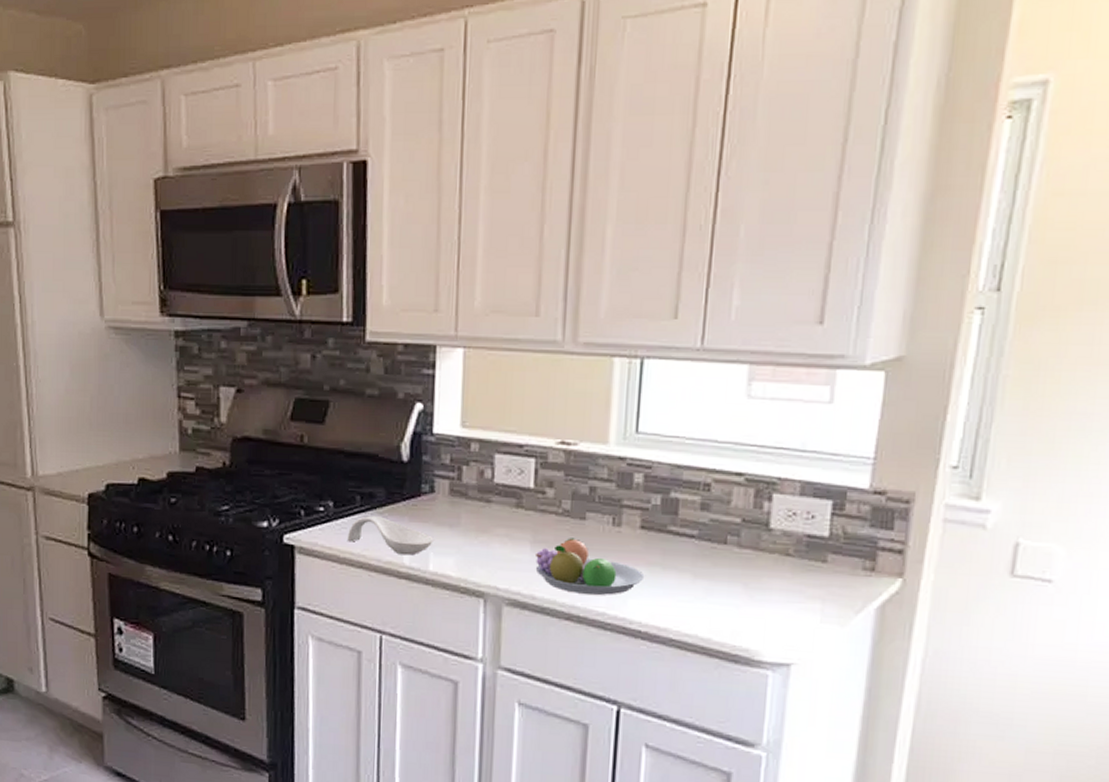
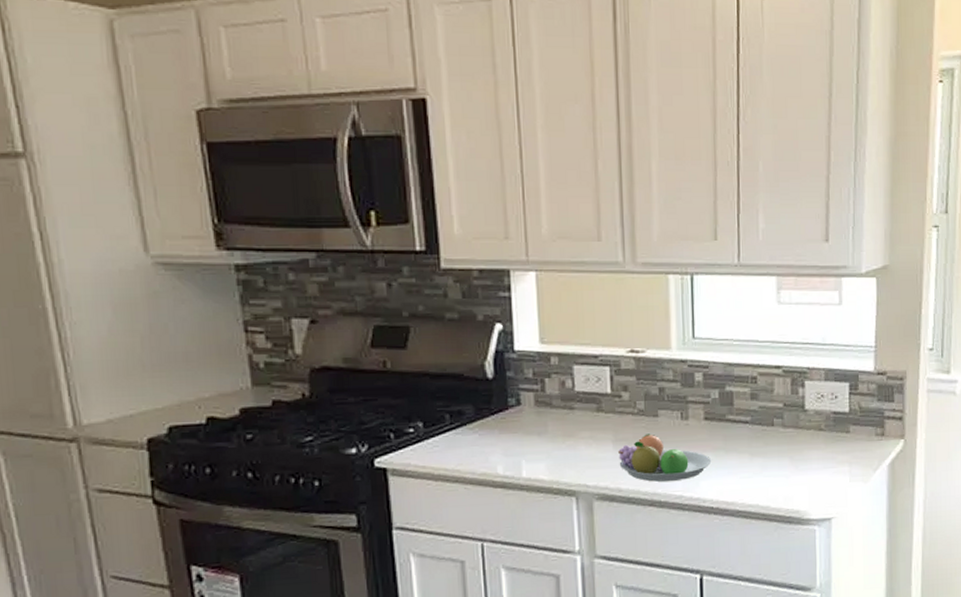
spoon rest: present [347,516,434,556] -> none [439,432,524,466]

